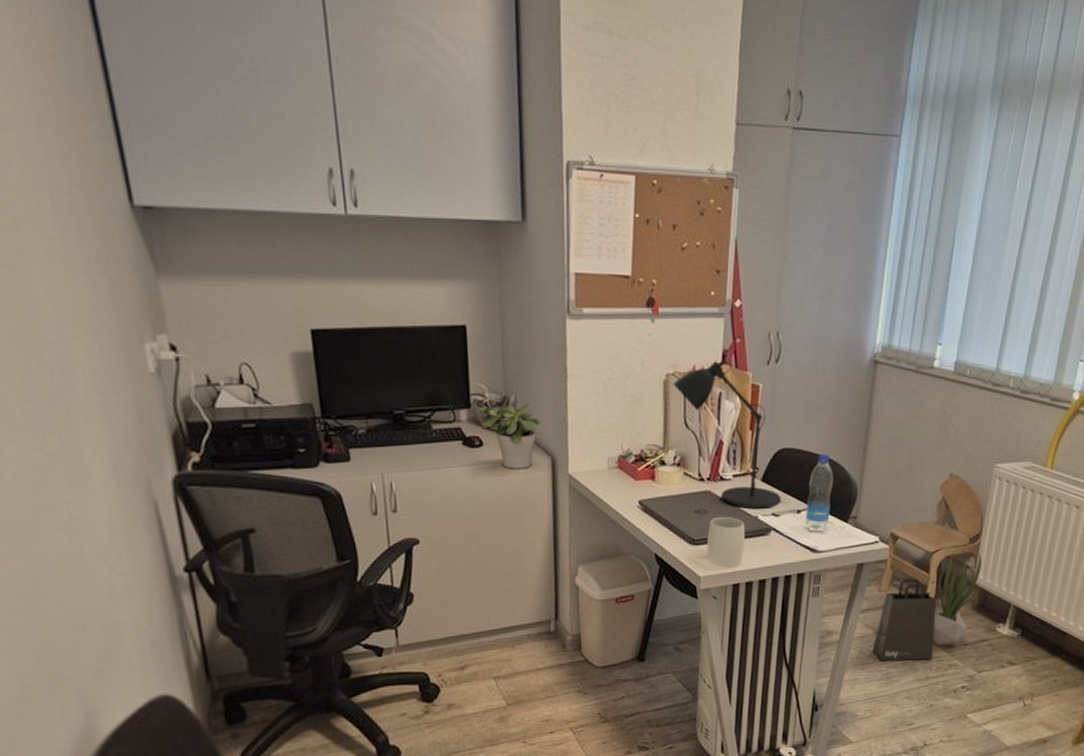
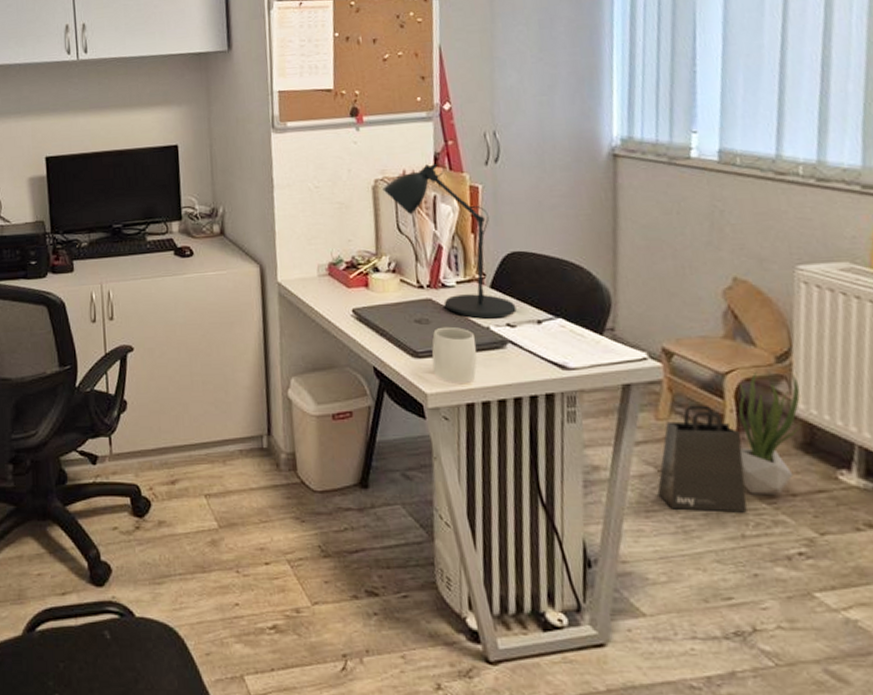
potted plant: present [478,400,540,469] -> none [188,212,248,278]
bottle: present [805,453,834,532] -> none [547,256,580,346]

